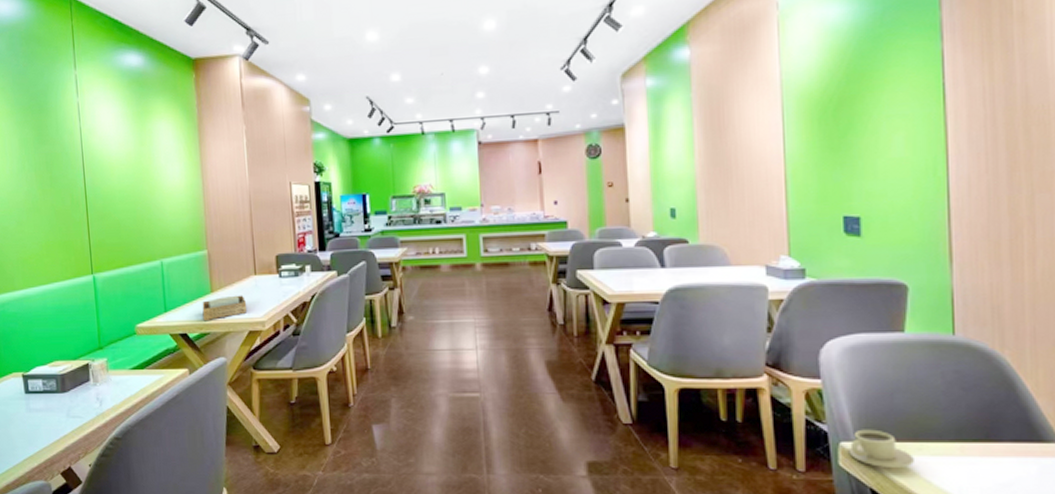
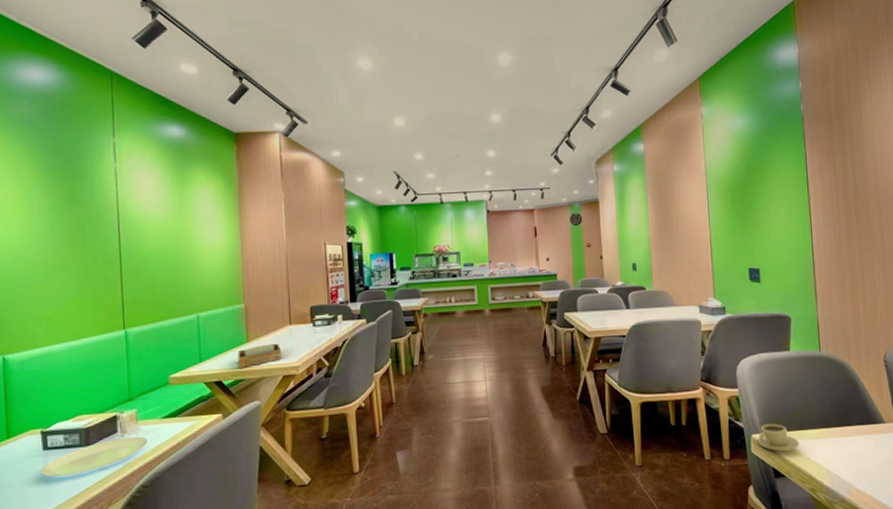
plate: none [23,386,118,422] -> present [40,436,147,478]

